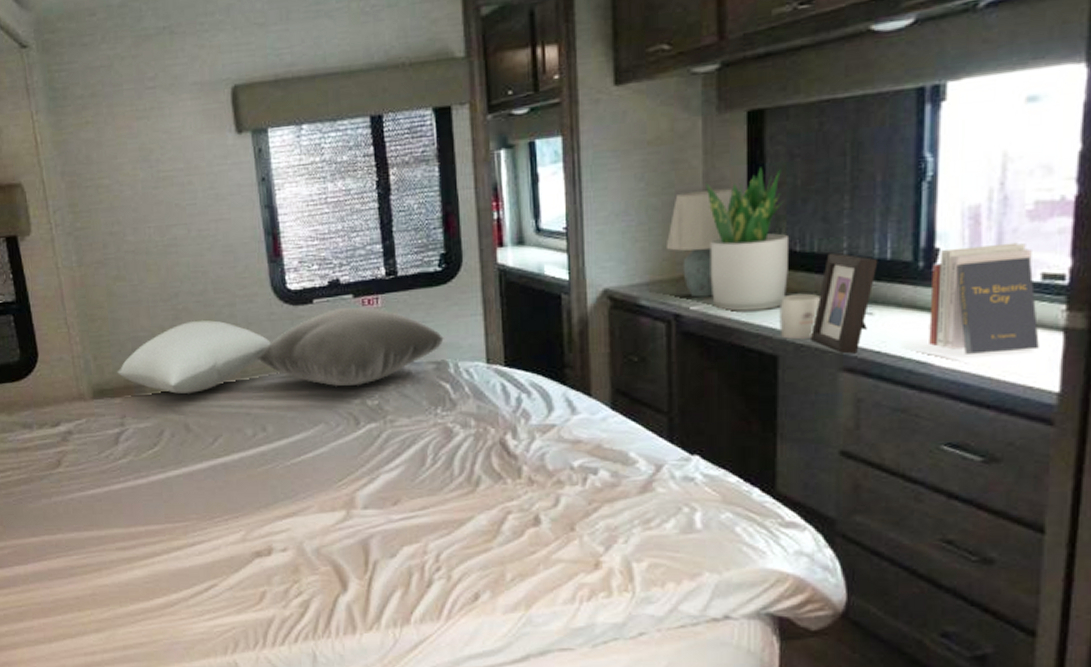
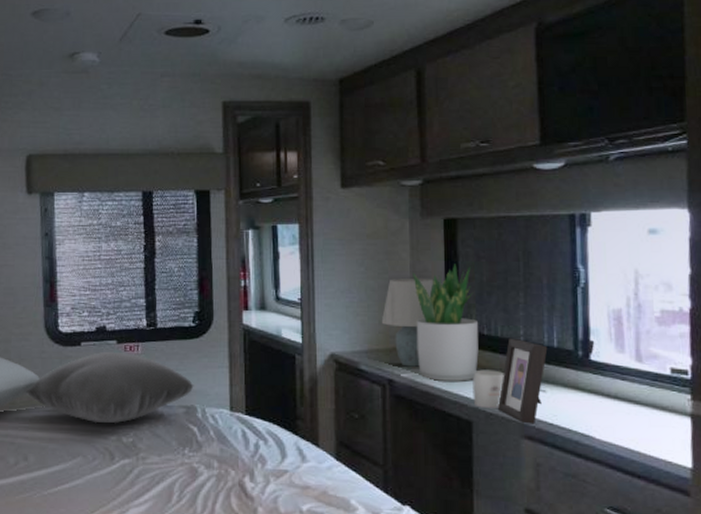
books: present [929,242,1039,354] -> none [589,341,674,431]

